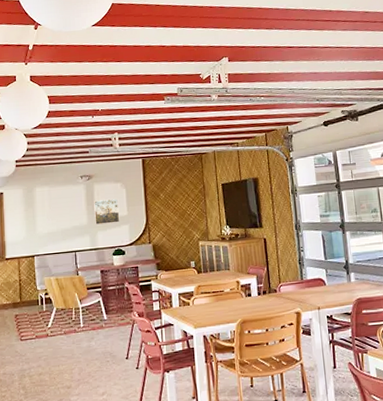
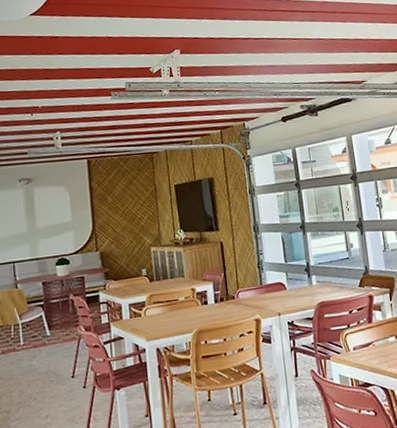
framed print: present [94,199,120,225] -> none [34,203,64,232]

